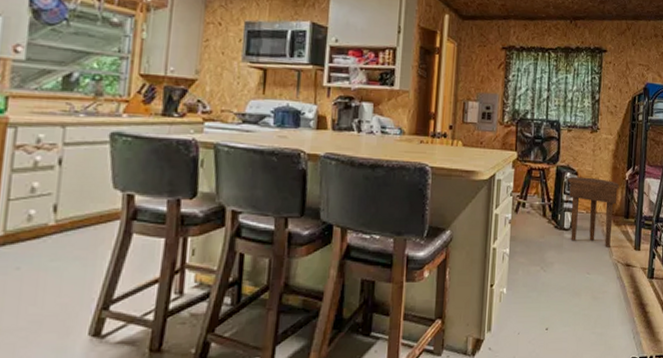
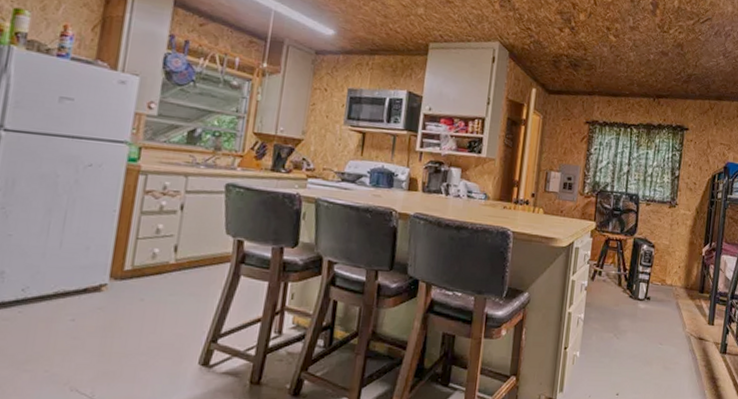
side table: present [568,177,620,247] -> none [644,249,696,320]

